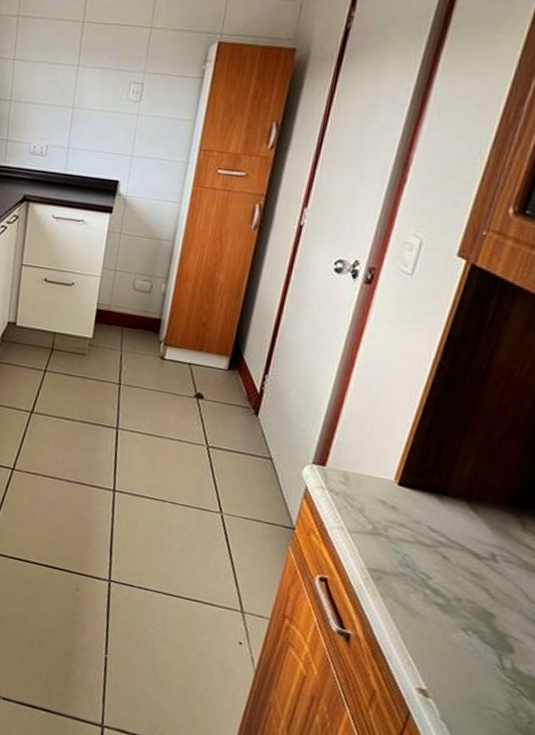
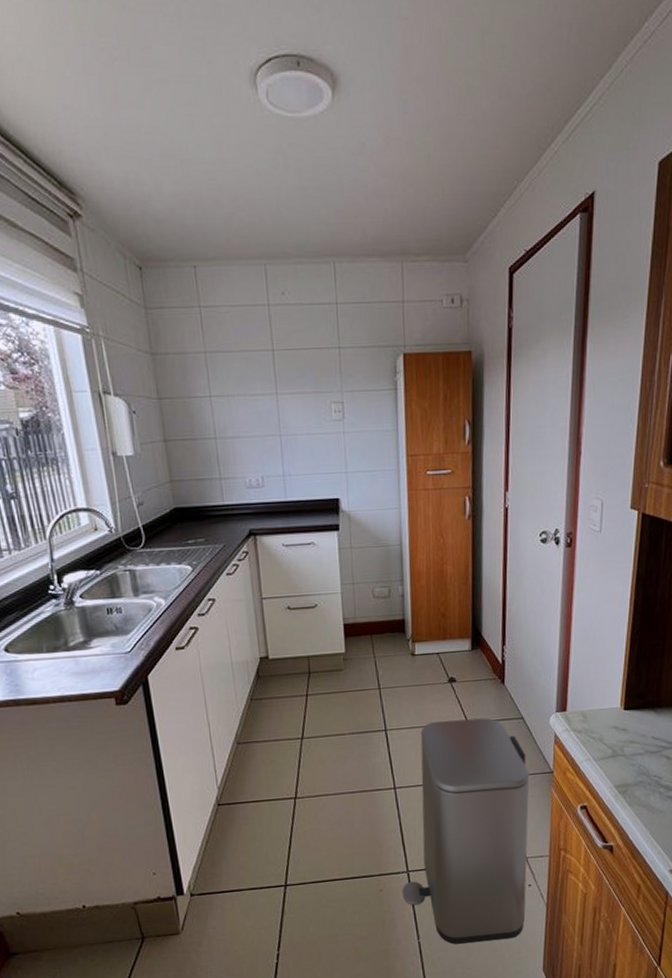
pedal bin: none [98,434,267,694] -> present [402,717,530,945]

